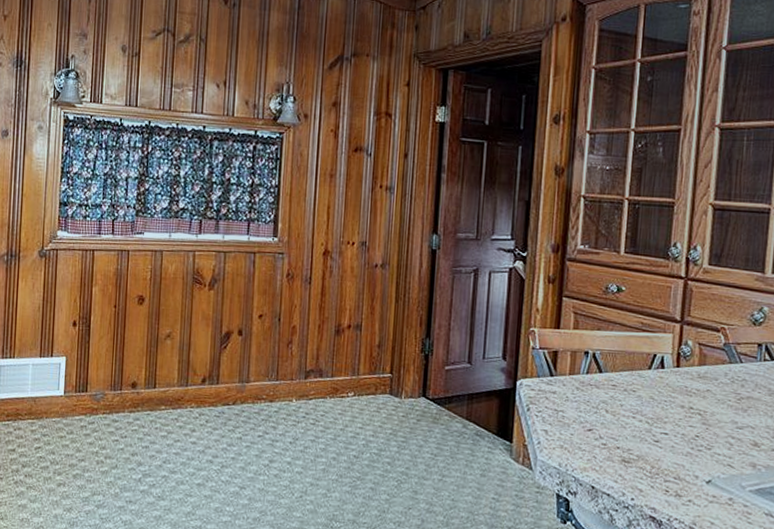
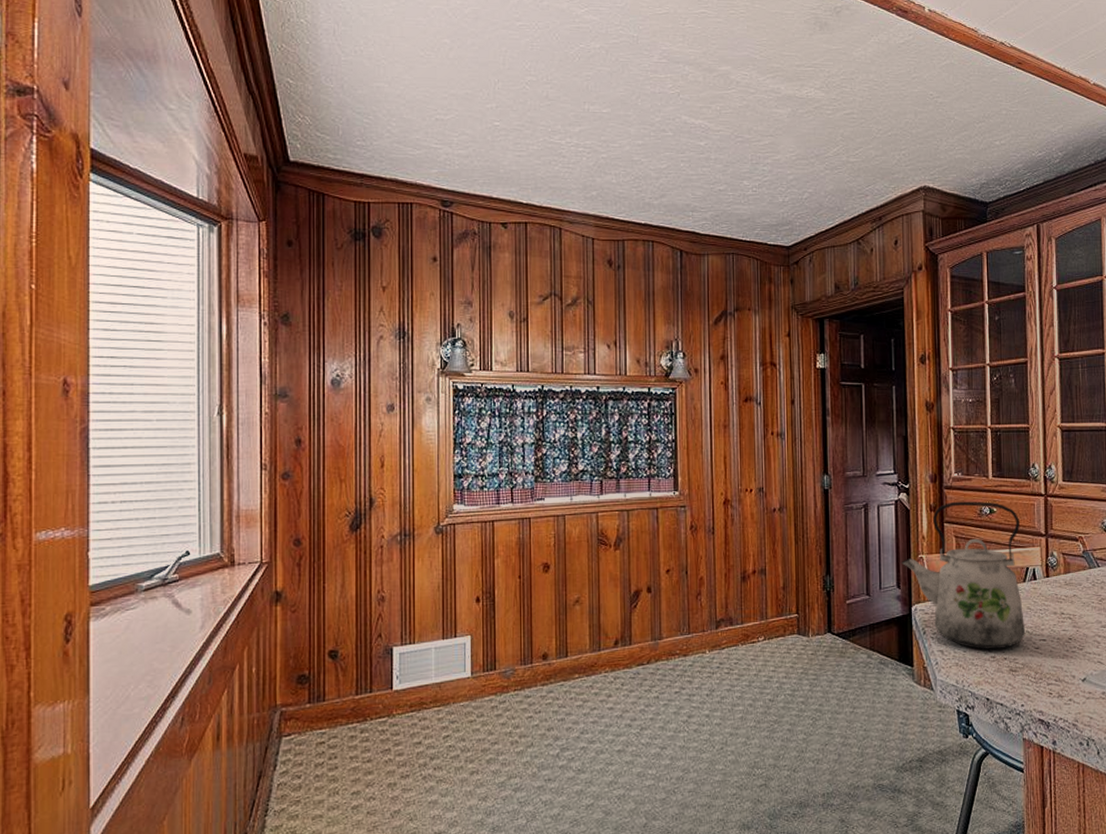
kettle: none [510,275,652,438] -> present [901,501,1026,650]

